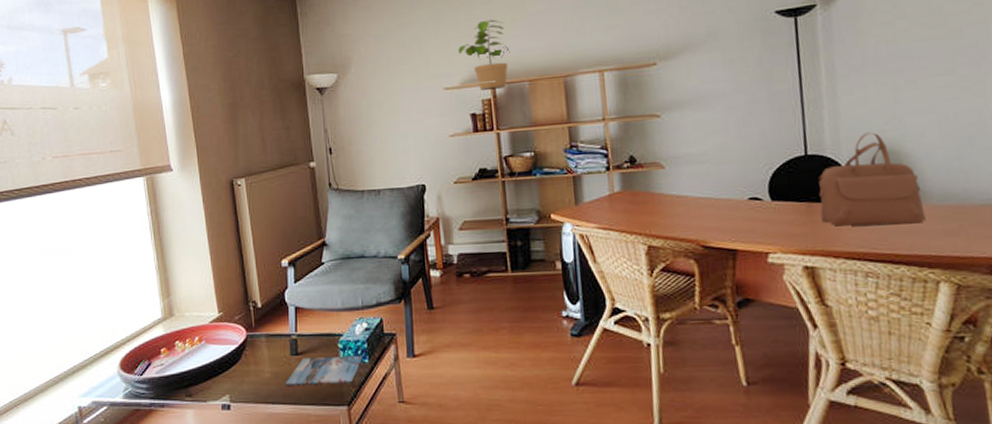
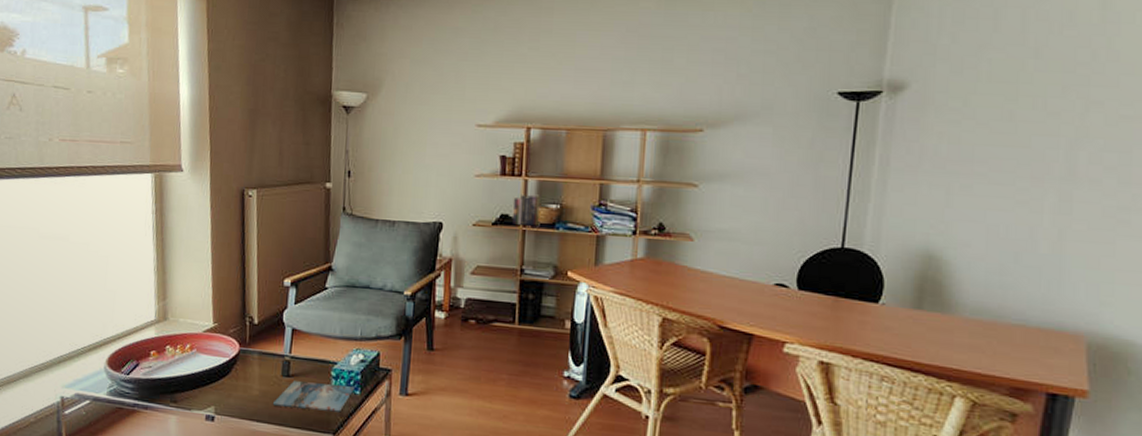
potted plant: present [458,19,510,90] -> none [496,58,552,134]
books: none [488,145,516,177] -> present [511,193,540,226]
handbag: present [818,132,926,226] -> none [846,233,955,334]

